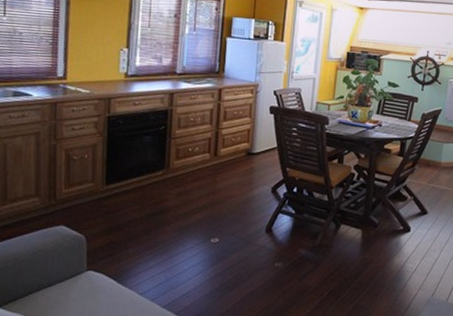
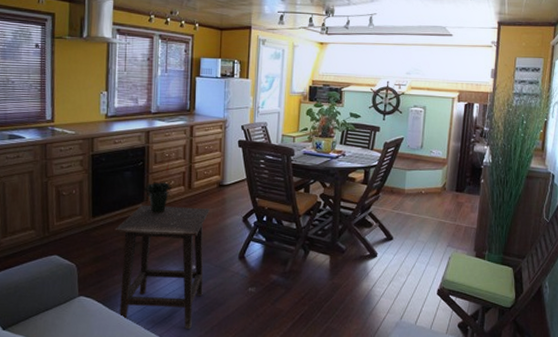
side table: none [130,172,236,306] -> present [115,205,210,329]
potted plant: none [164,127,197,182] -> present [143,162,173,214]

